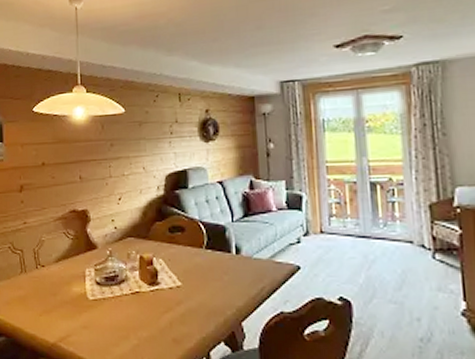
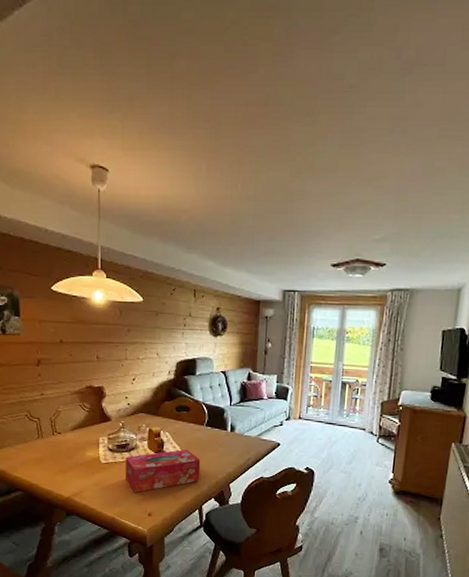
tissue box: none [115,278,204,336] -> present [126,449,201,493]

